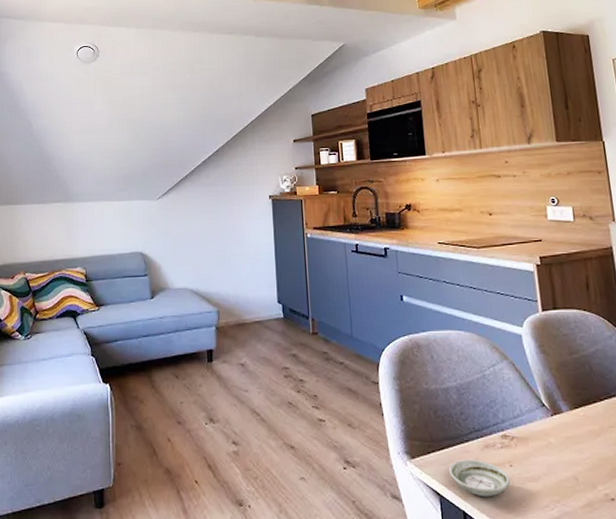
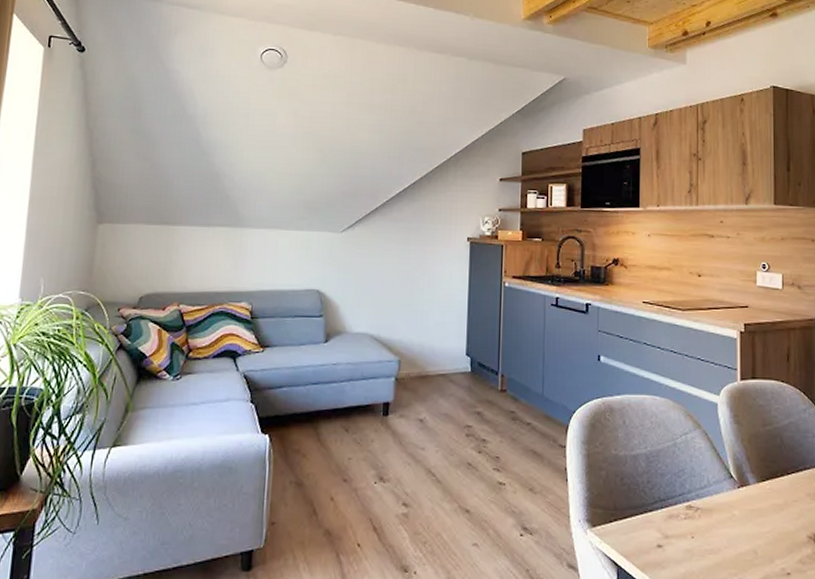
saucer: present [448,459,511,497] -> none [629,529,690,569]

